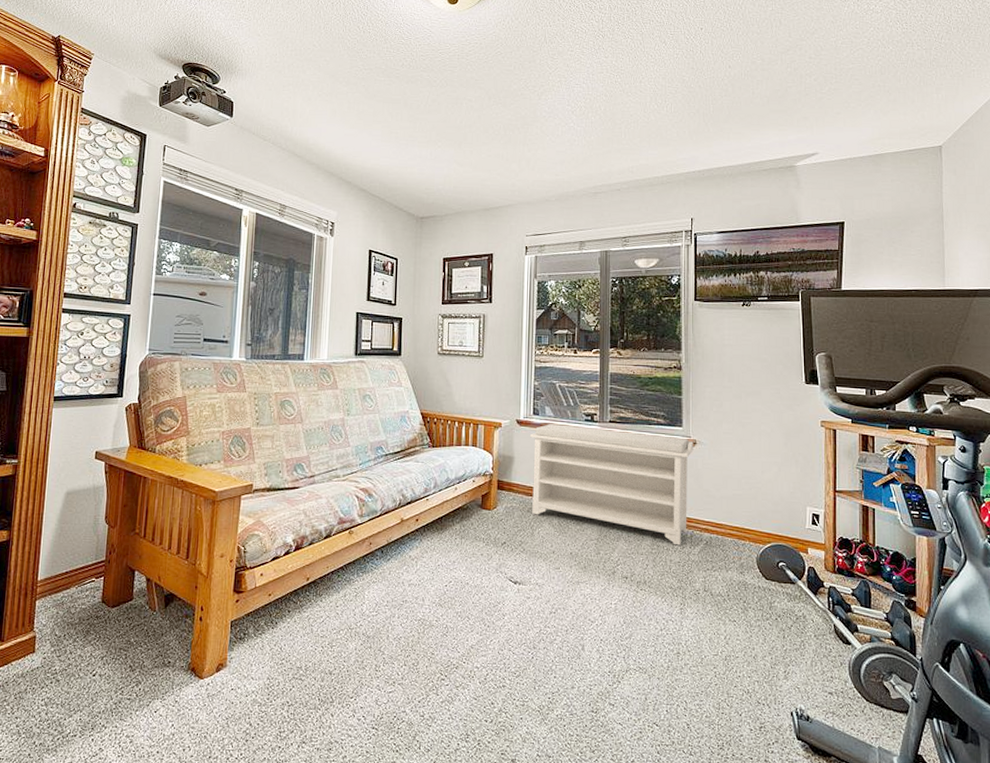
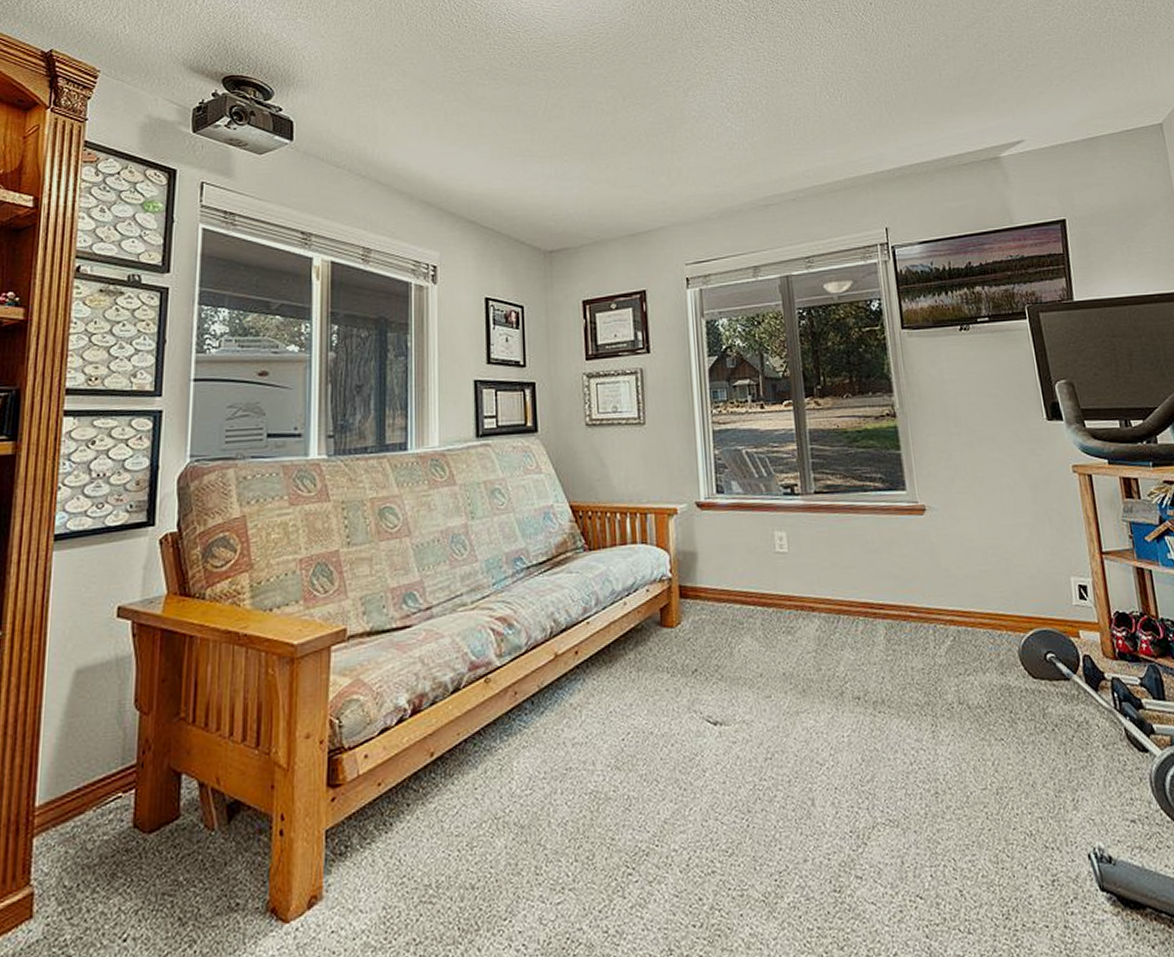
bench: present [530,424,694,546] -> none [716,502,928,647]

